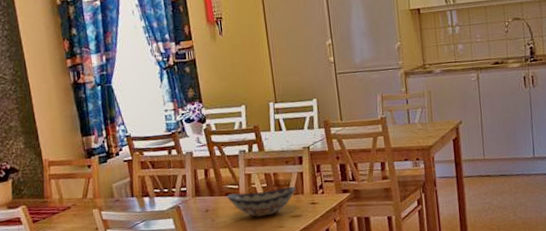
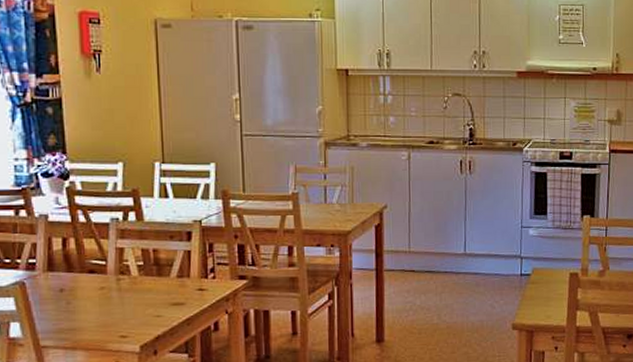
decorative bowl: present [227,186,296,217] -> none [90,267,181,302]

